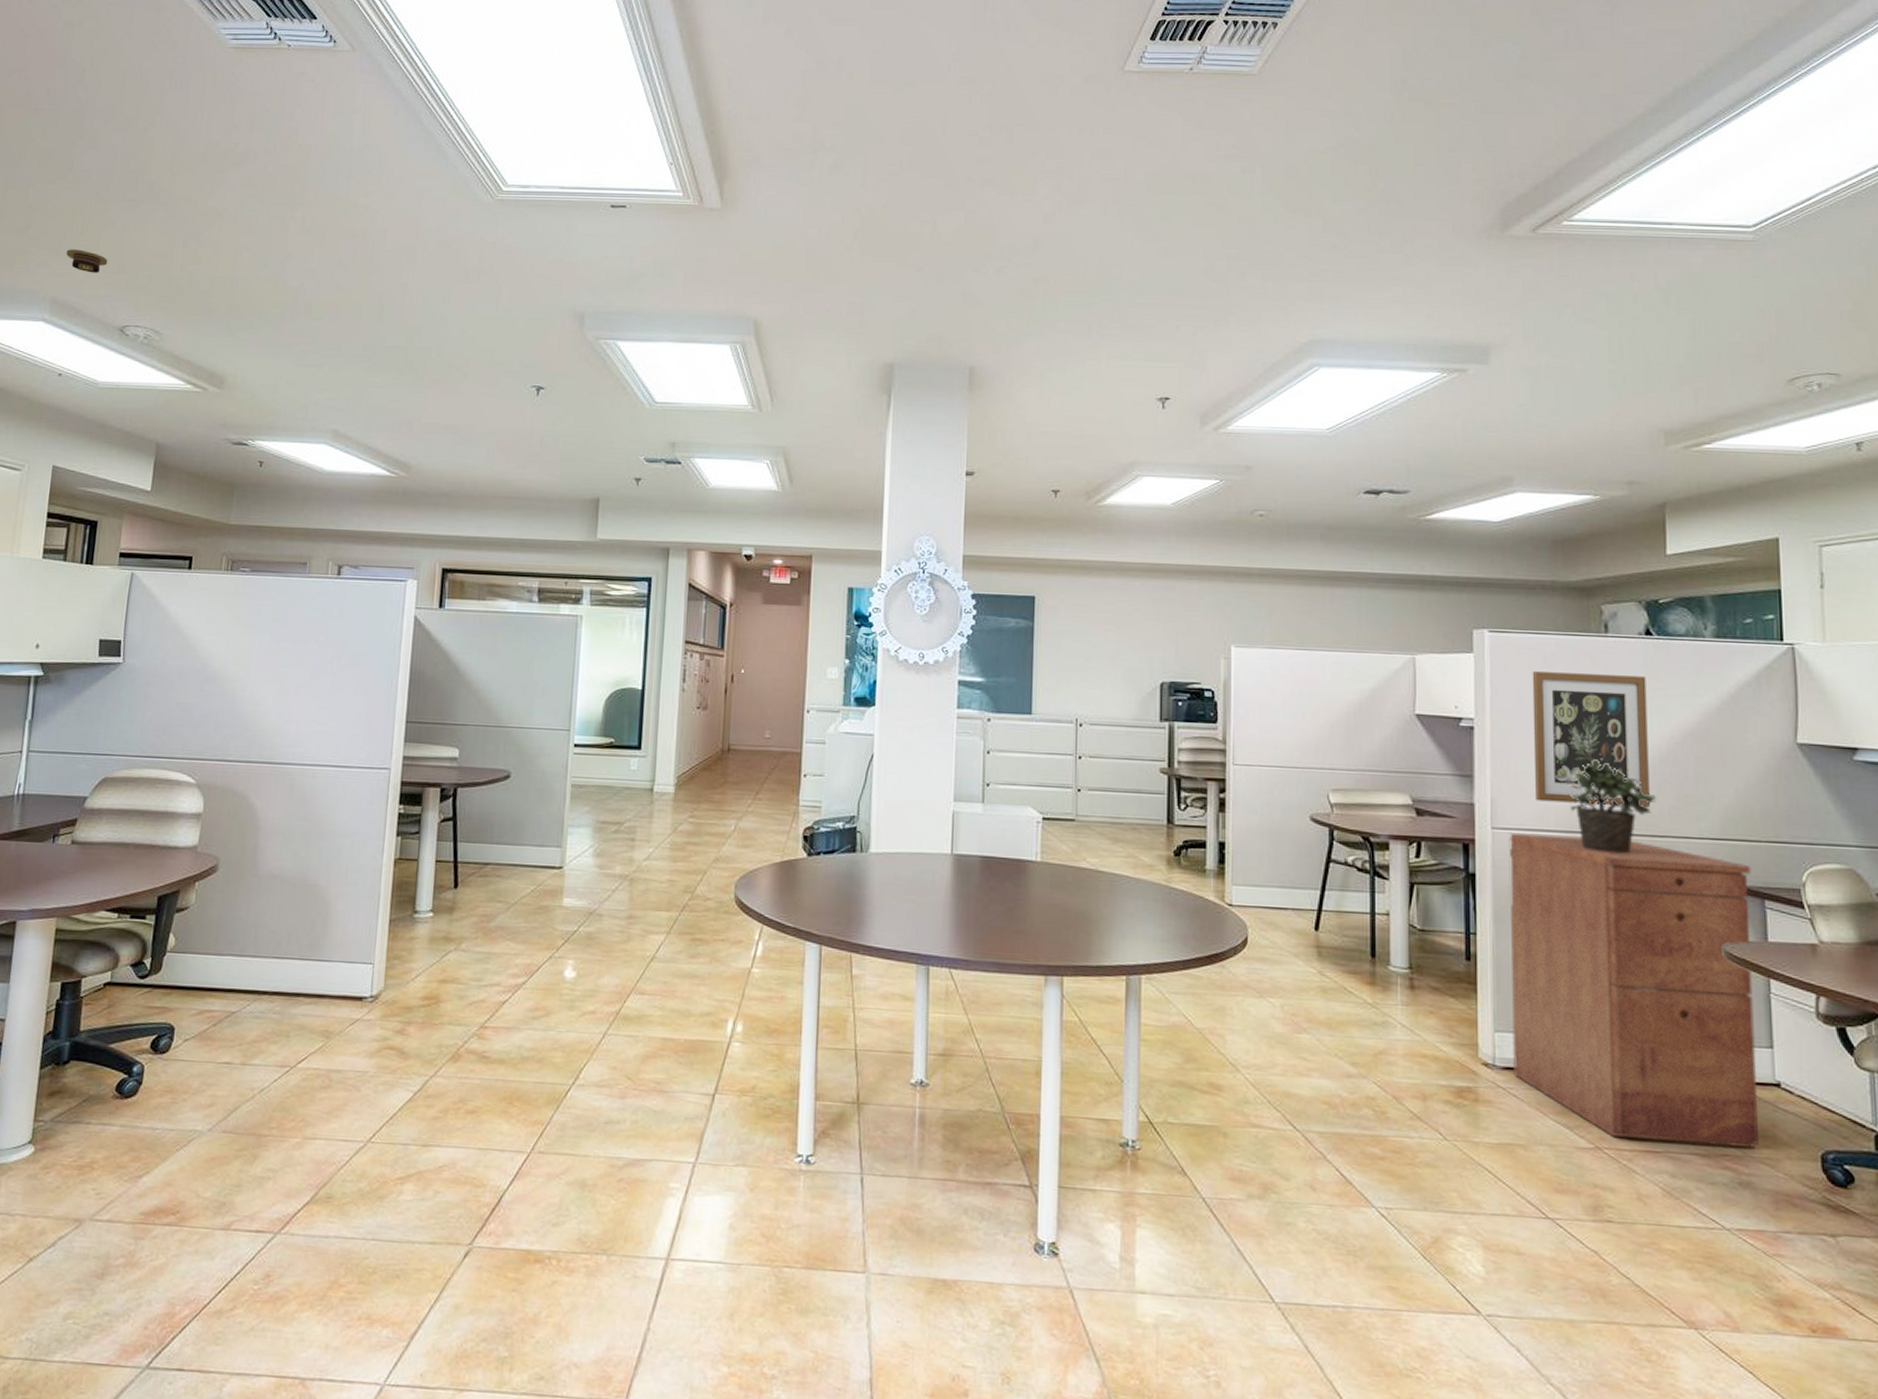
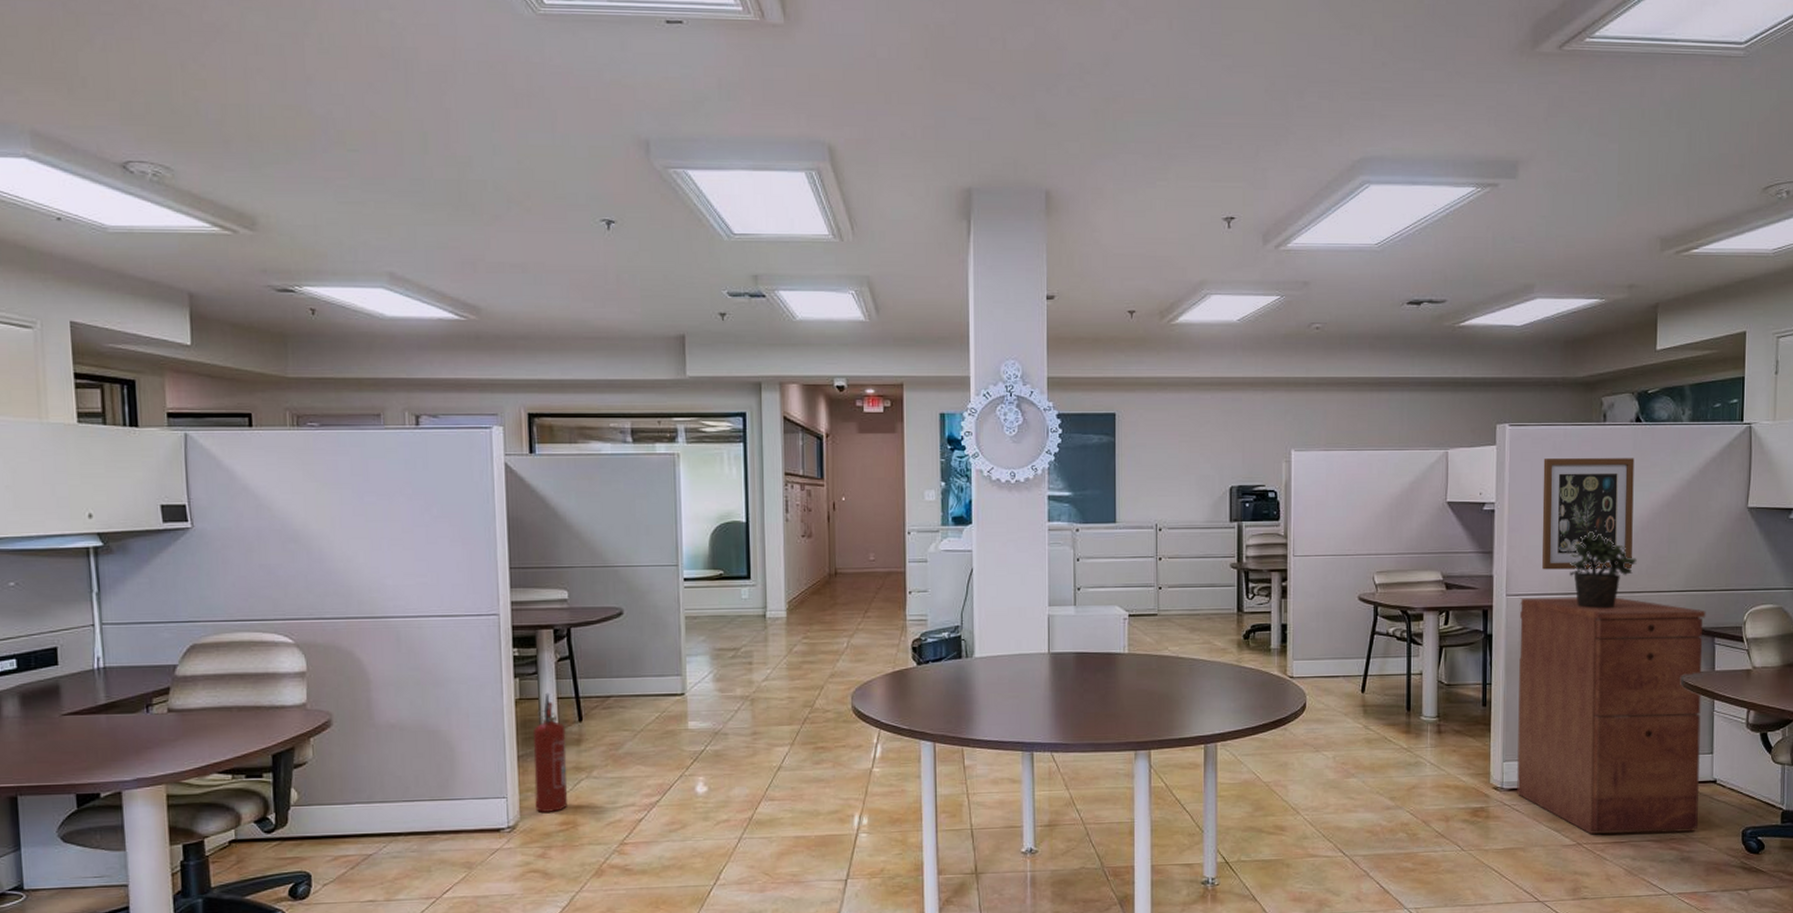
recessed light: present [66,249,108,273] -> none [39,72,93,101]
fire extinguisher: none [400,854,440,984] -> present [532,692,568,812]

